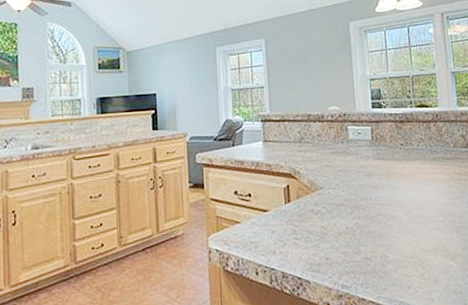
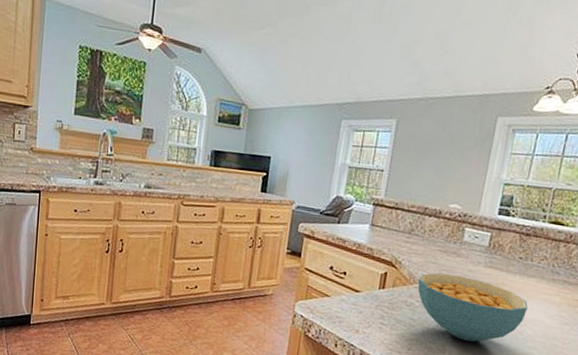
cereal bowl: none [319,173,421,237] -> present [417,273,528,342]

